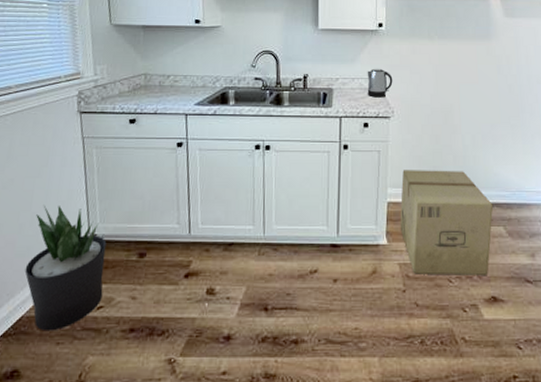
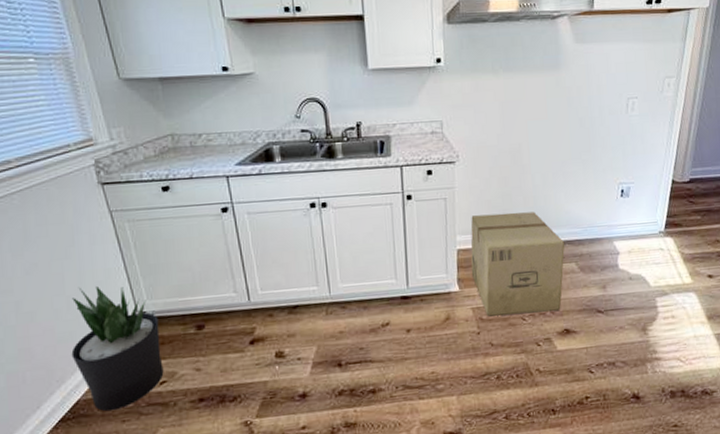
kettle: present [367,68,393,98] -> none [427,109,456,142]

